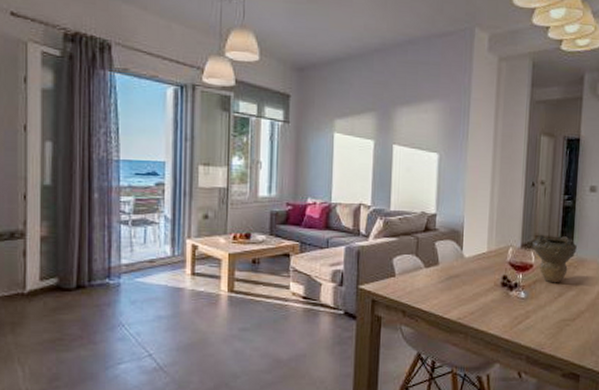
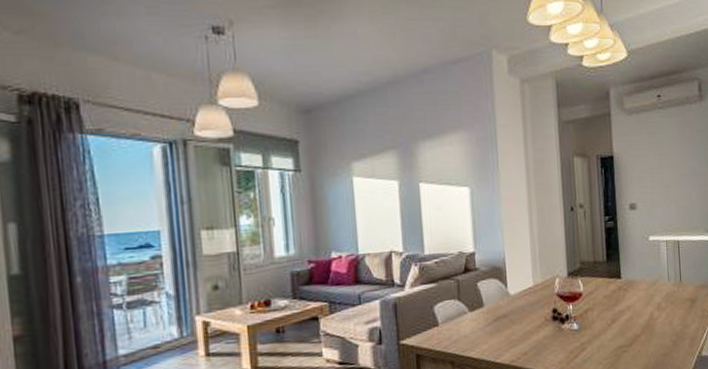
decorative bowl: present [532,234,577,283] -> none [579,259,624,310]

